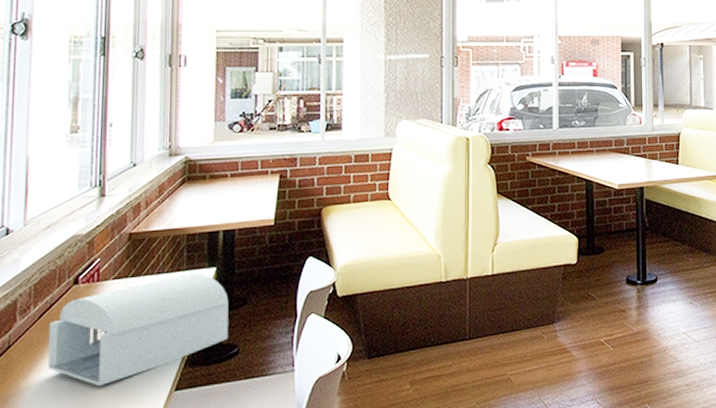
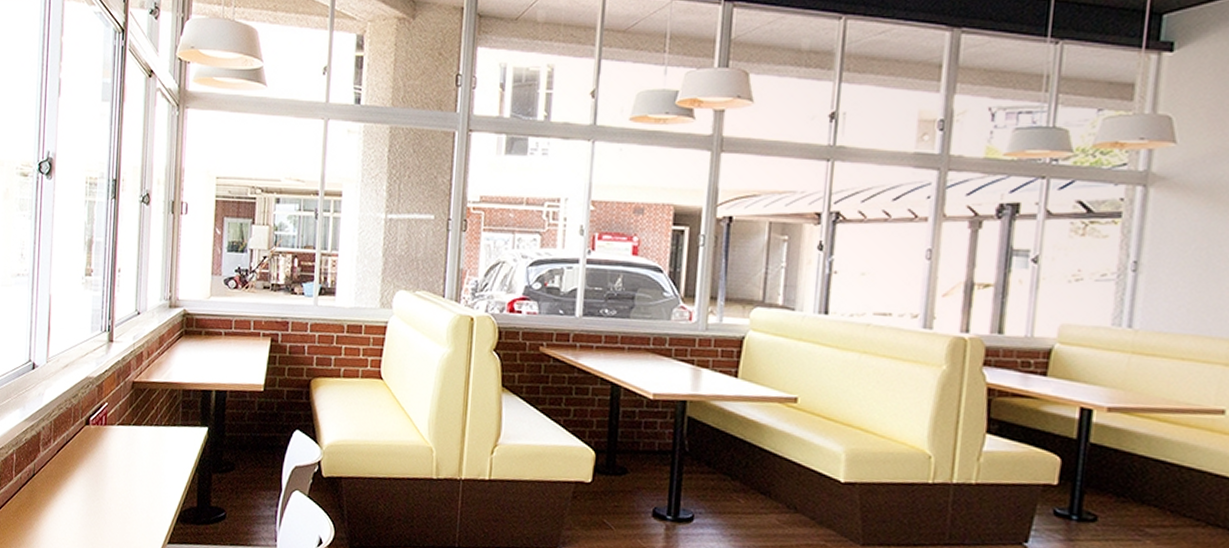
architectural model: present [47,272,229,387] -> none [63,429,219,526]

